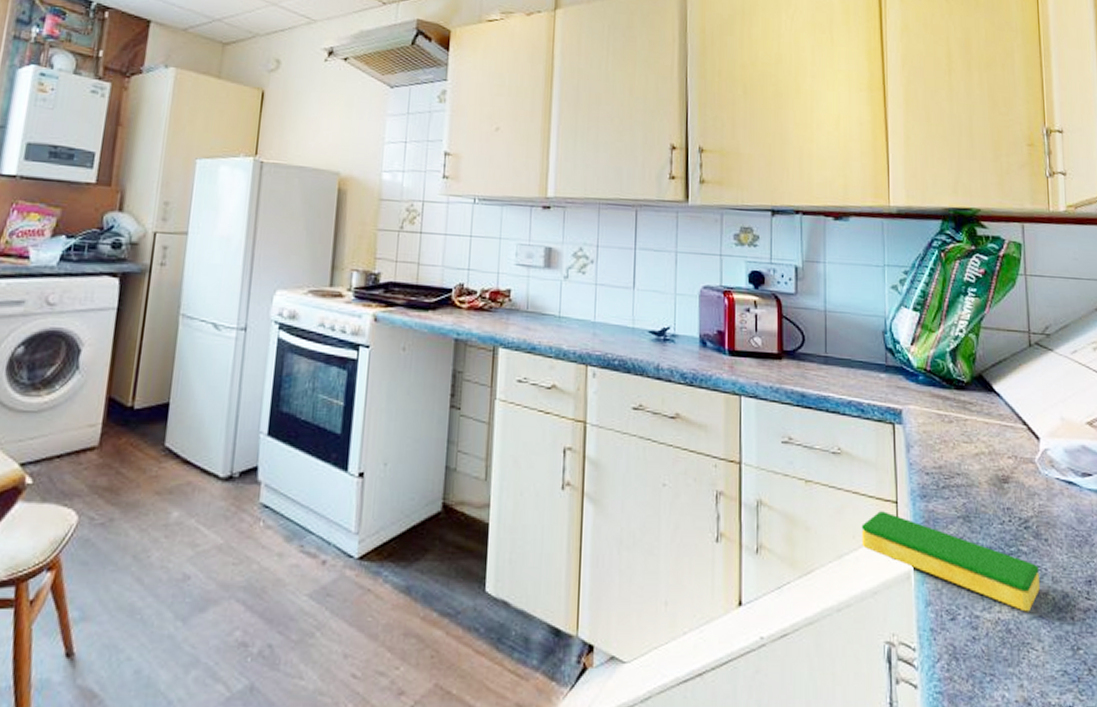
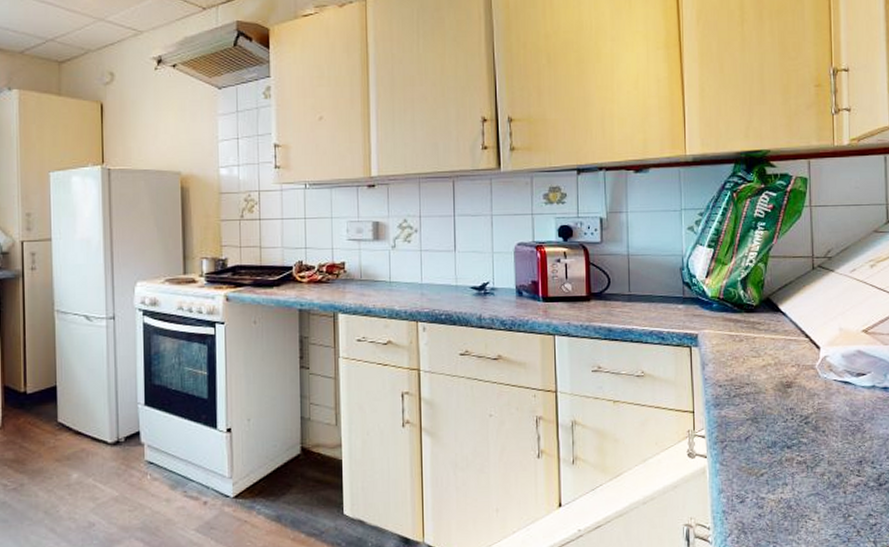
dish sponge: present [861,511,1040,612] -> none [663,420,817,491]

